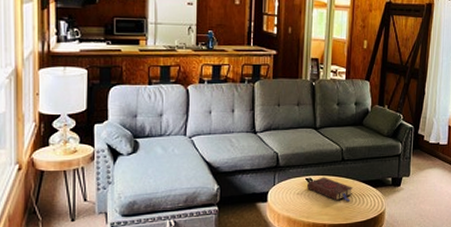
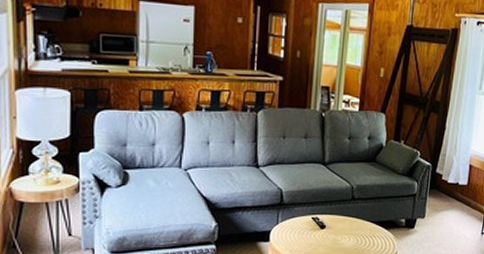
book: present [306,177,352,202] -> none [312,216,362,243]

